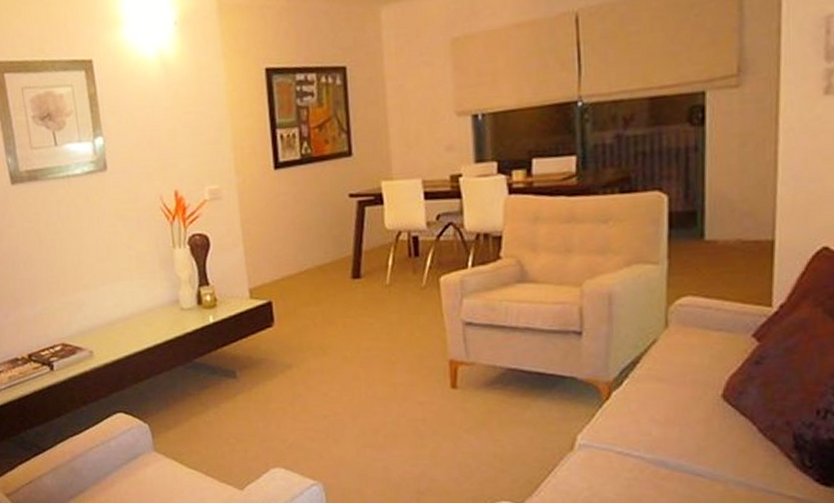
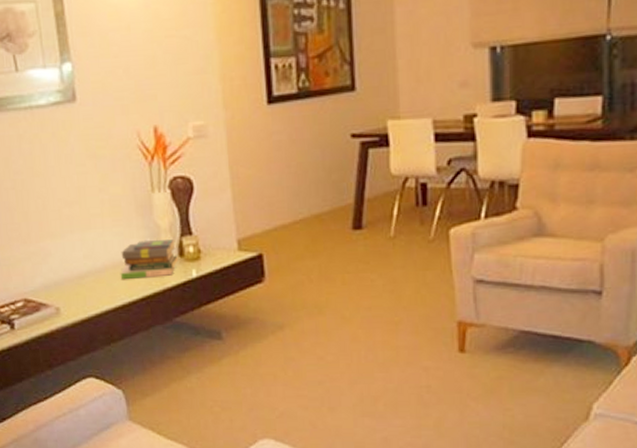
books: none [146,290,198,325] -> present [120,239,179,279]

